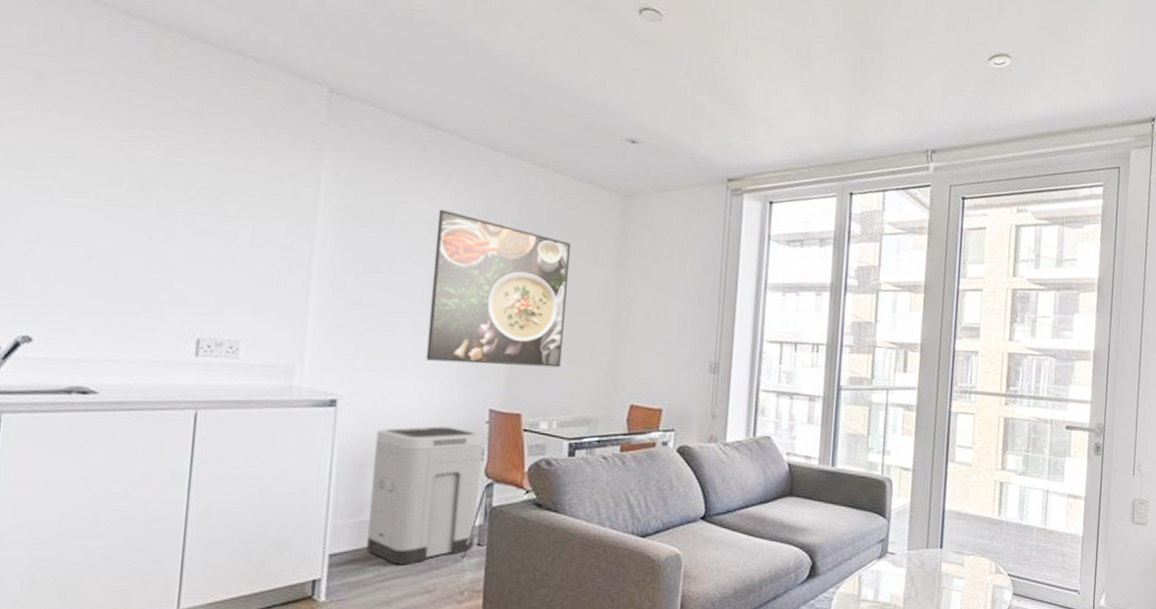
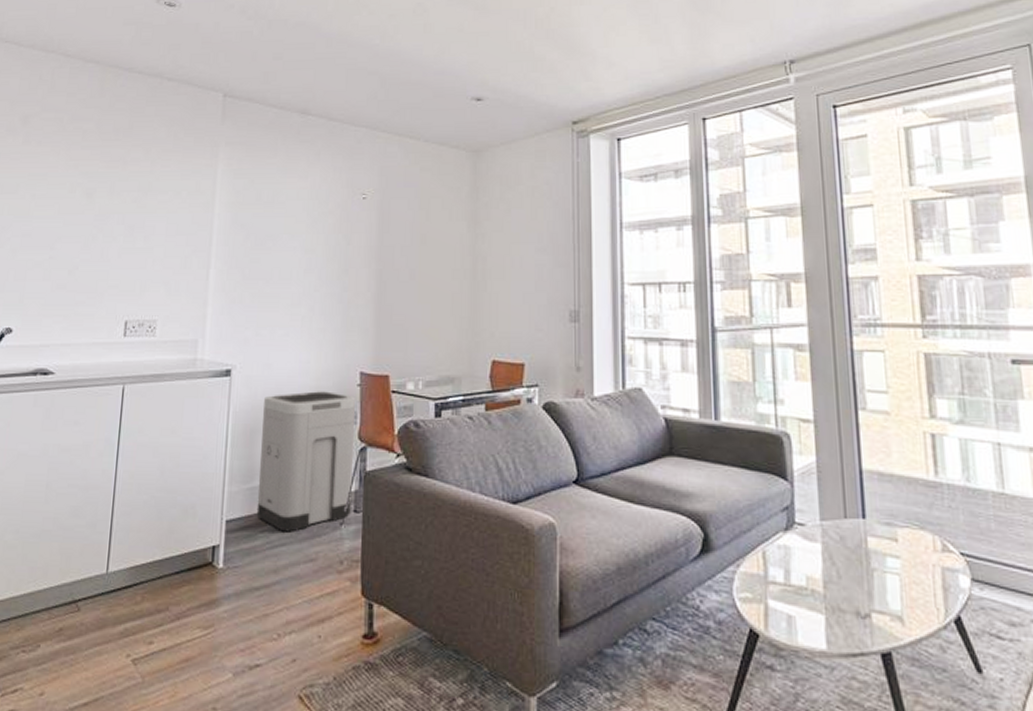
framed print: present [426,209,572,368] -> none [304,185,427,328]

